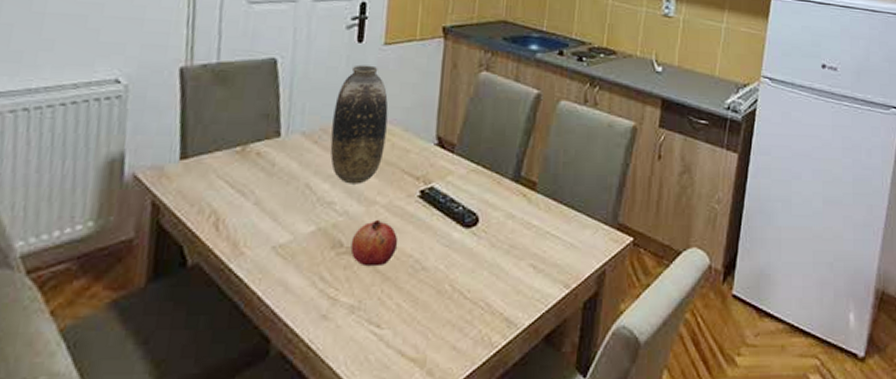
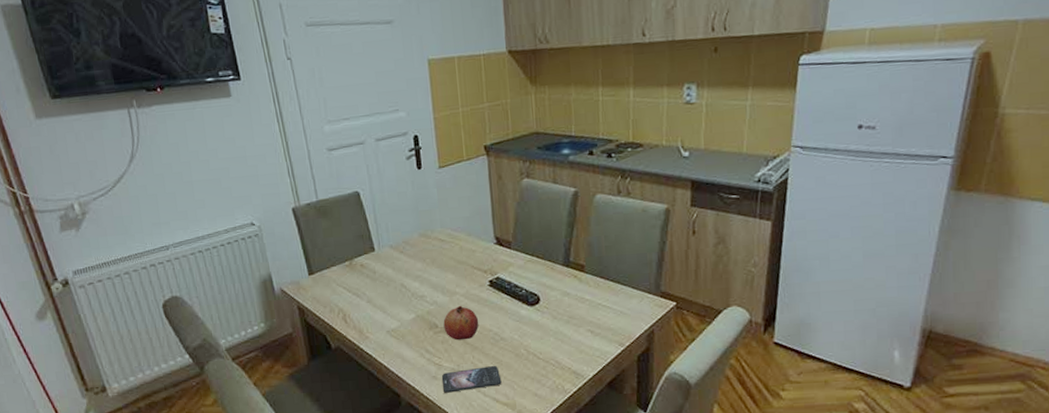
vase: present [330,64,389,184] -> none [410,186,455,281]
smartphone: none [333,304,414,340] -> present [442,365,502,393]

